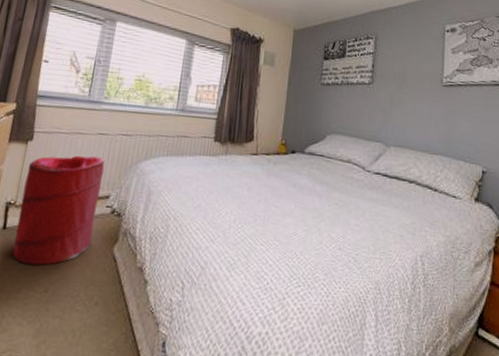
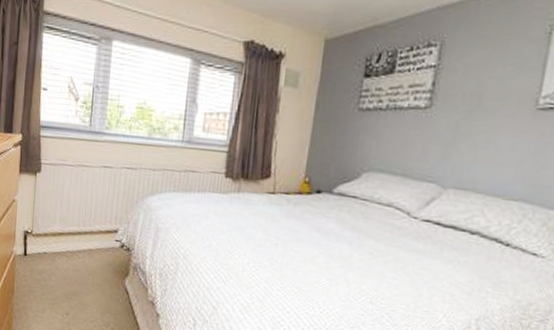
laundry hamper: present [12,155,105,266] -> none [35,188,111,291]

